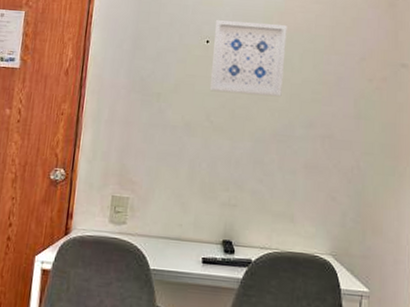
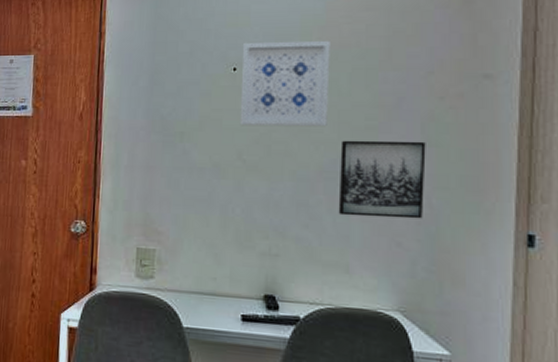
wall art: none [287,109,357,179] -> present [338,140,426,219]

